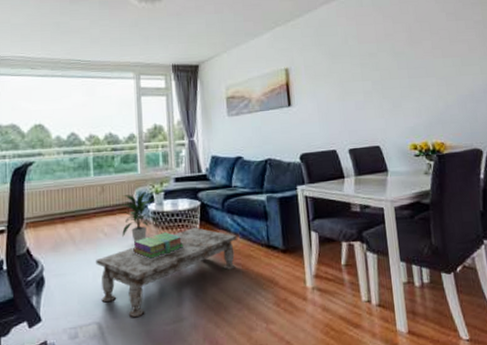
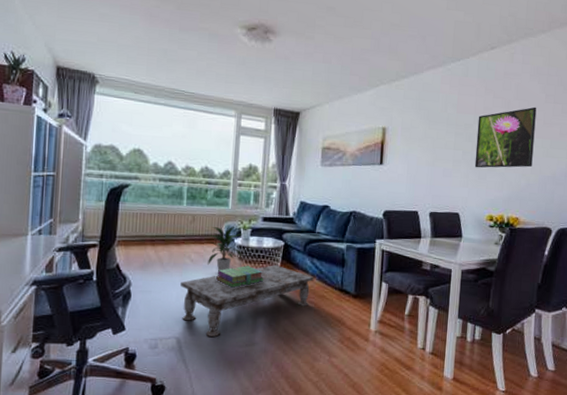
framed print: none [381,26,447,97] -> present [474,107,537,168]

